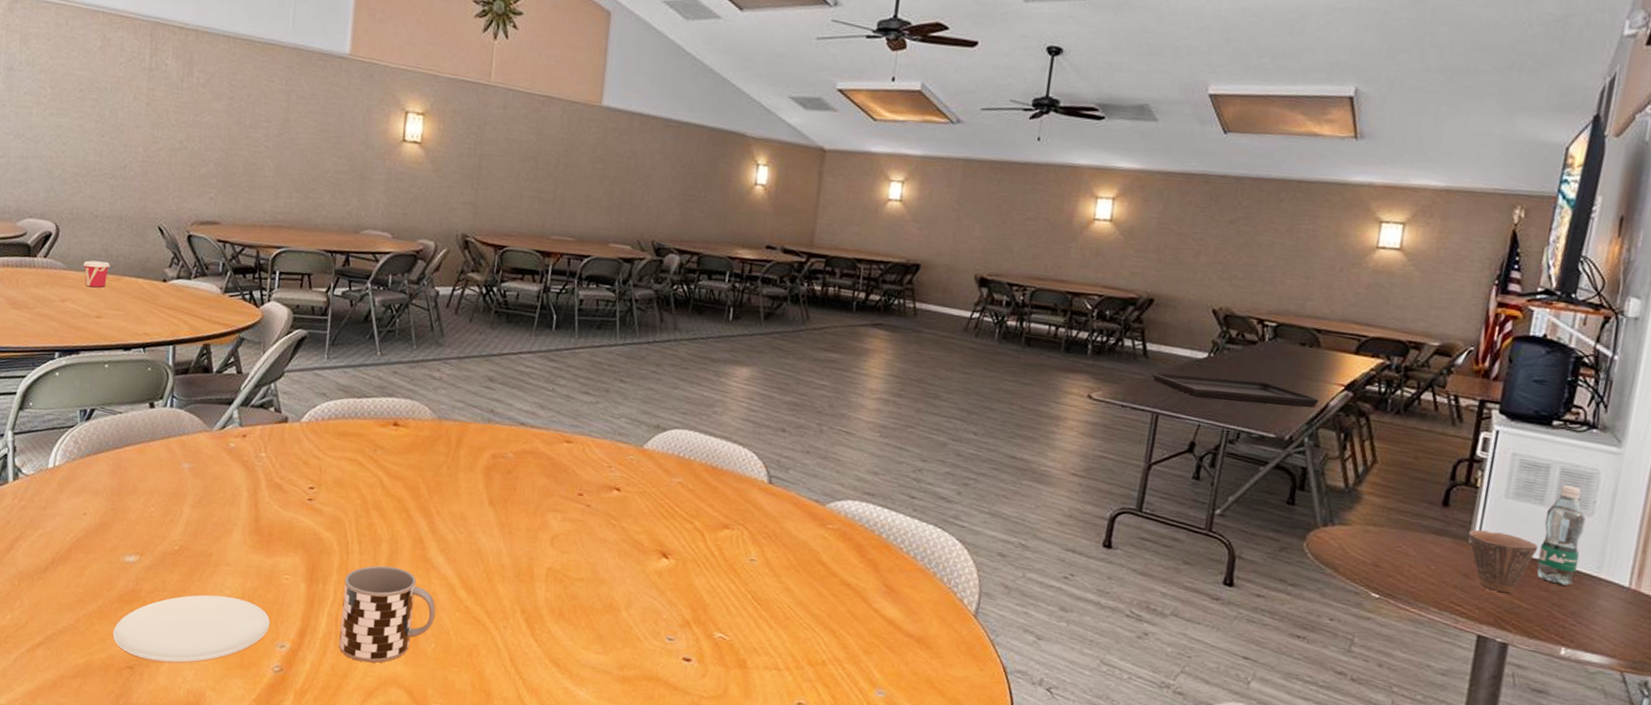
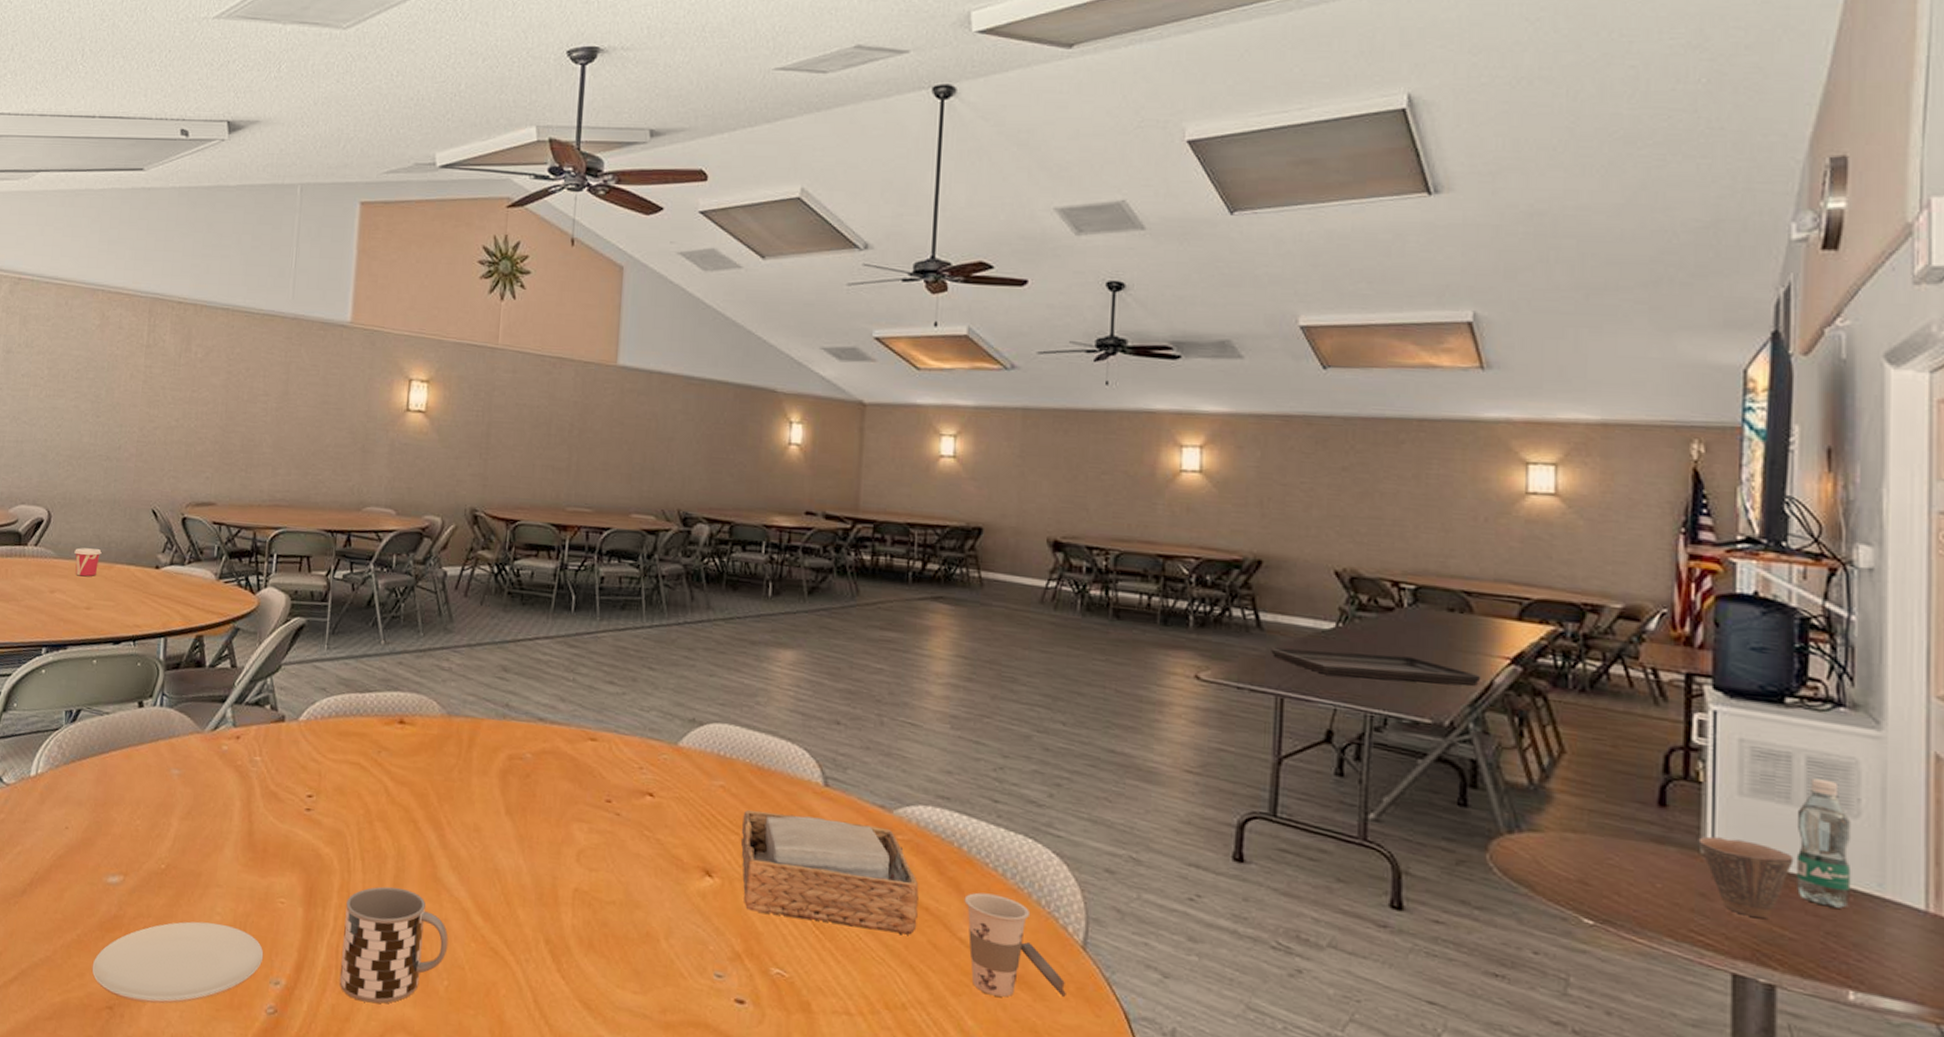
napkin holder: none [694,503,844,606] -> present [740,810,919,935]
cup: none [880,571,958,656] -> present [964,892,1066,998]

